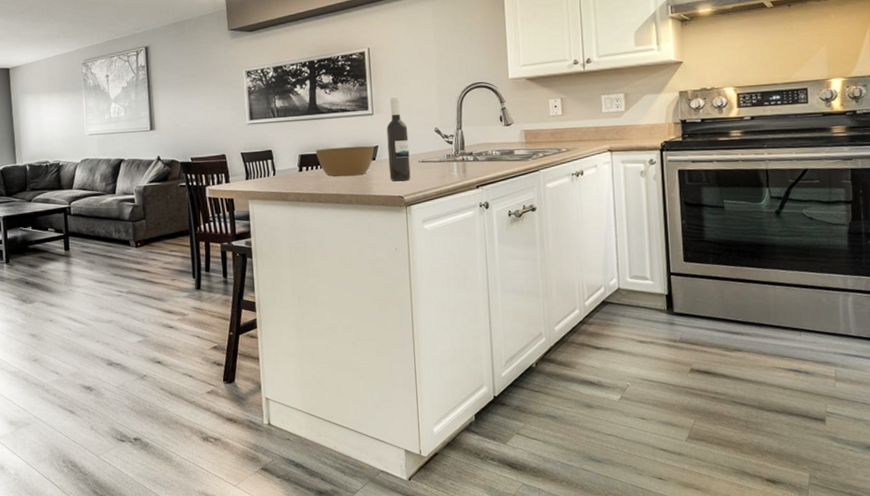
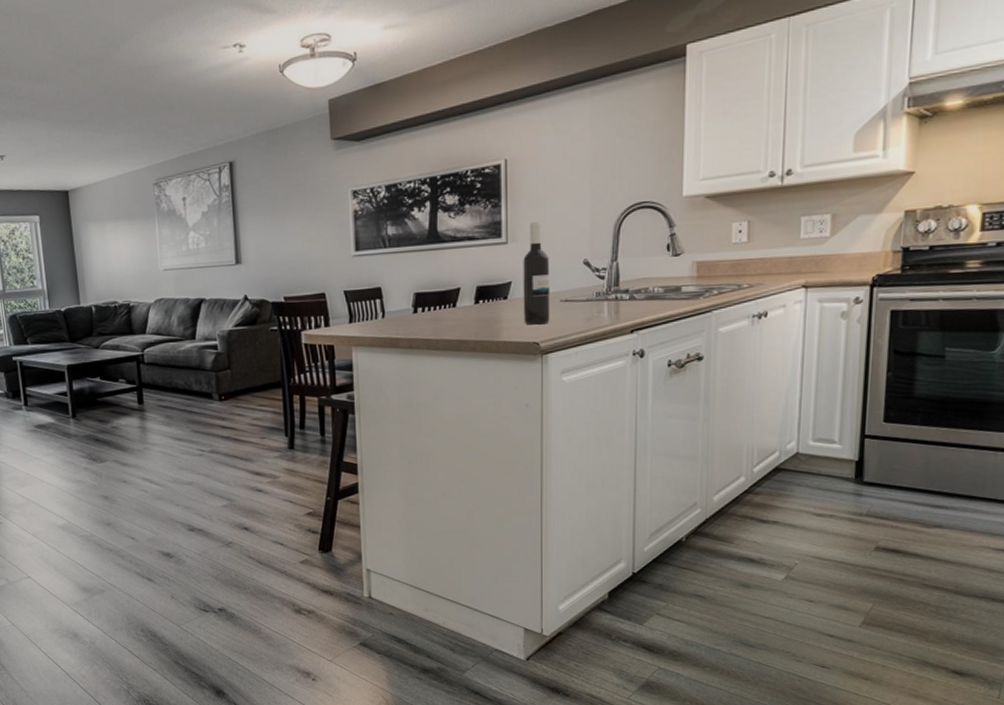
bowl: present [315,146,375,177] -> none [434,282,507,320]

